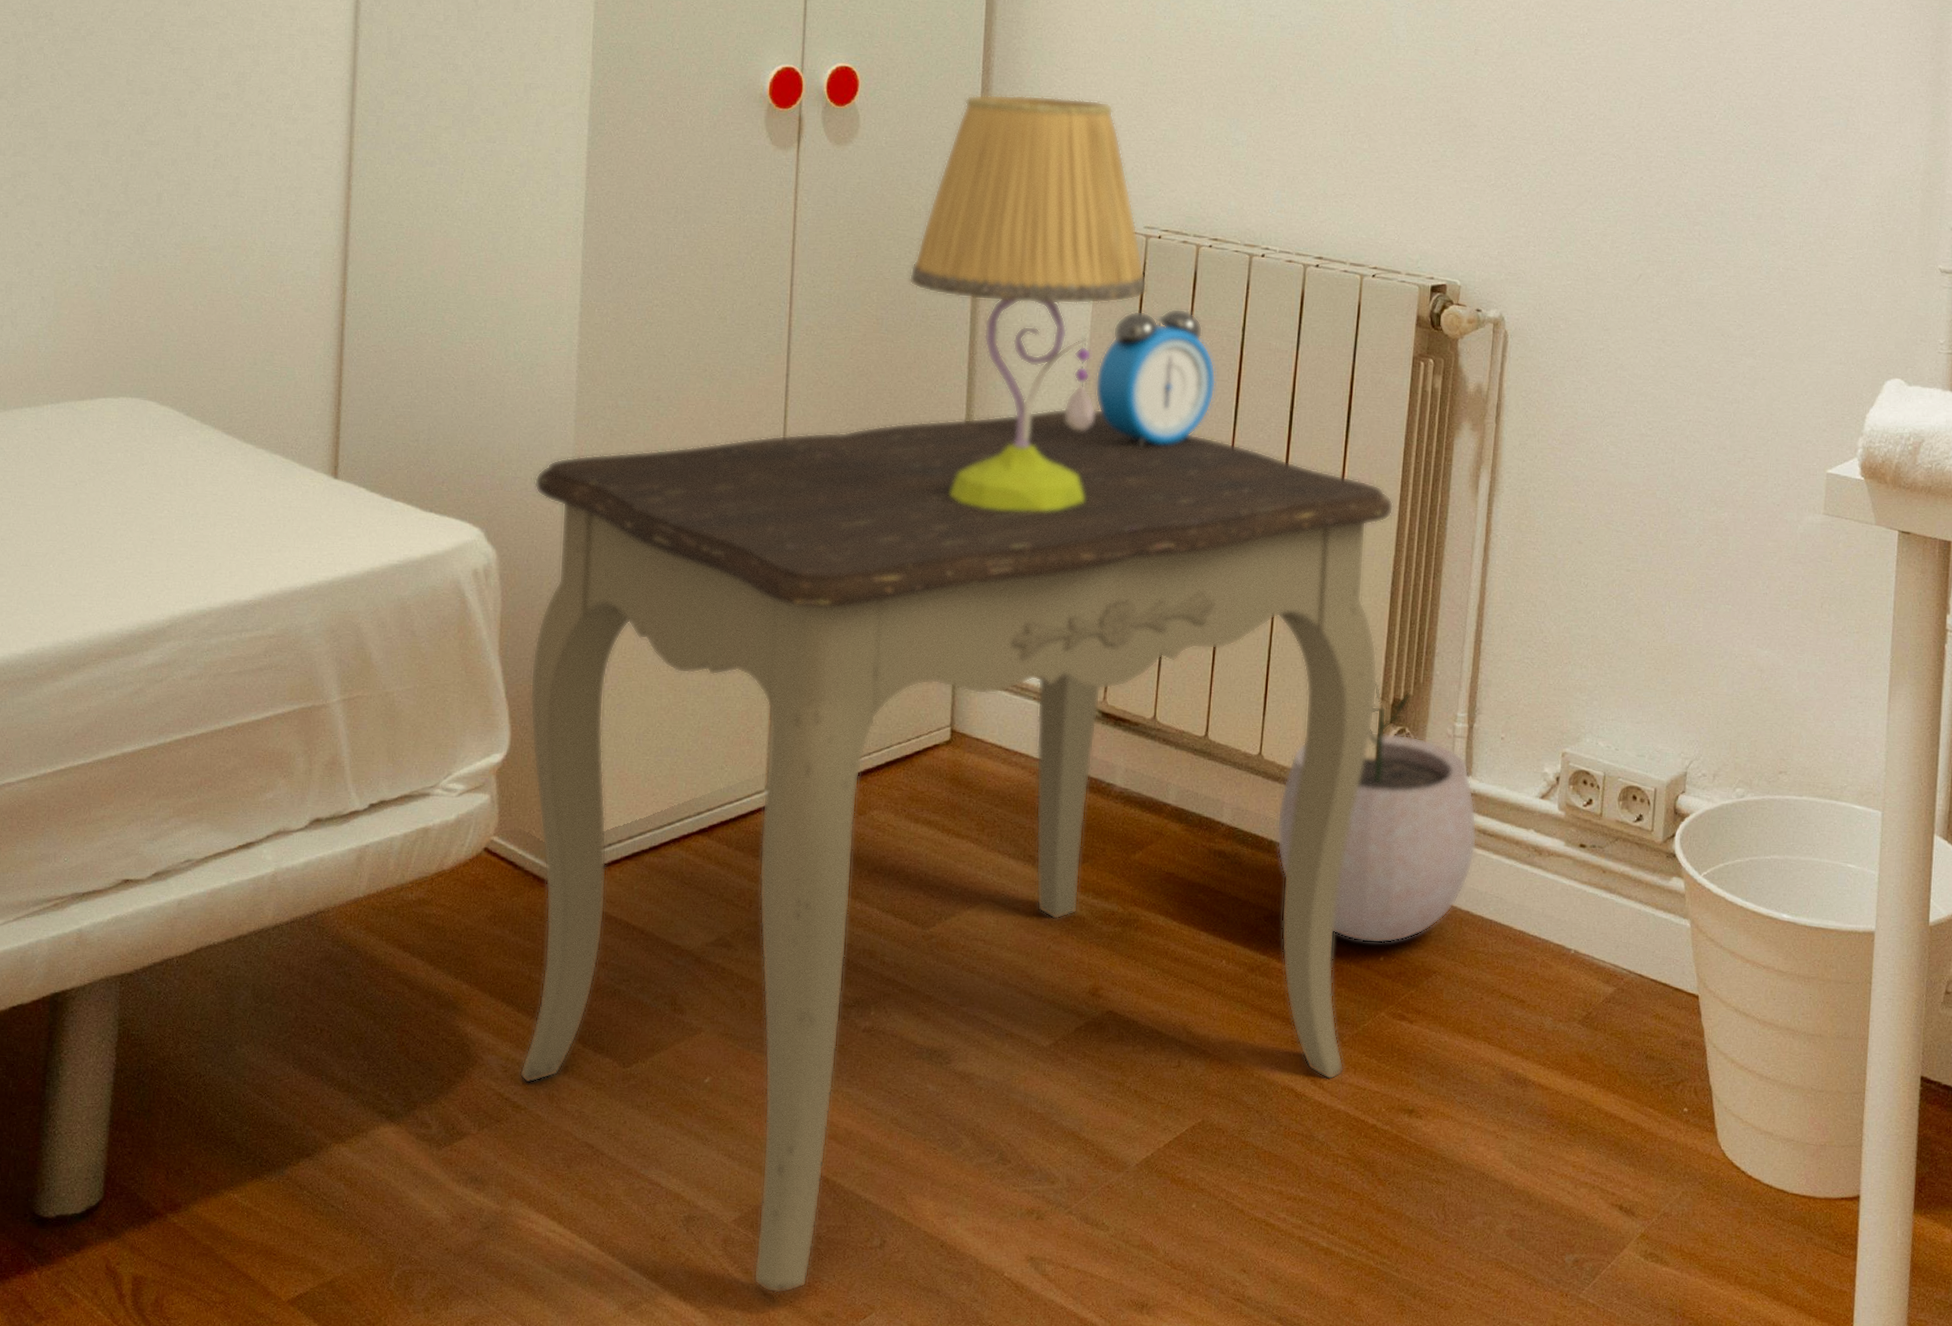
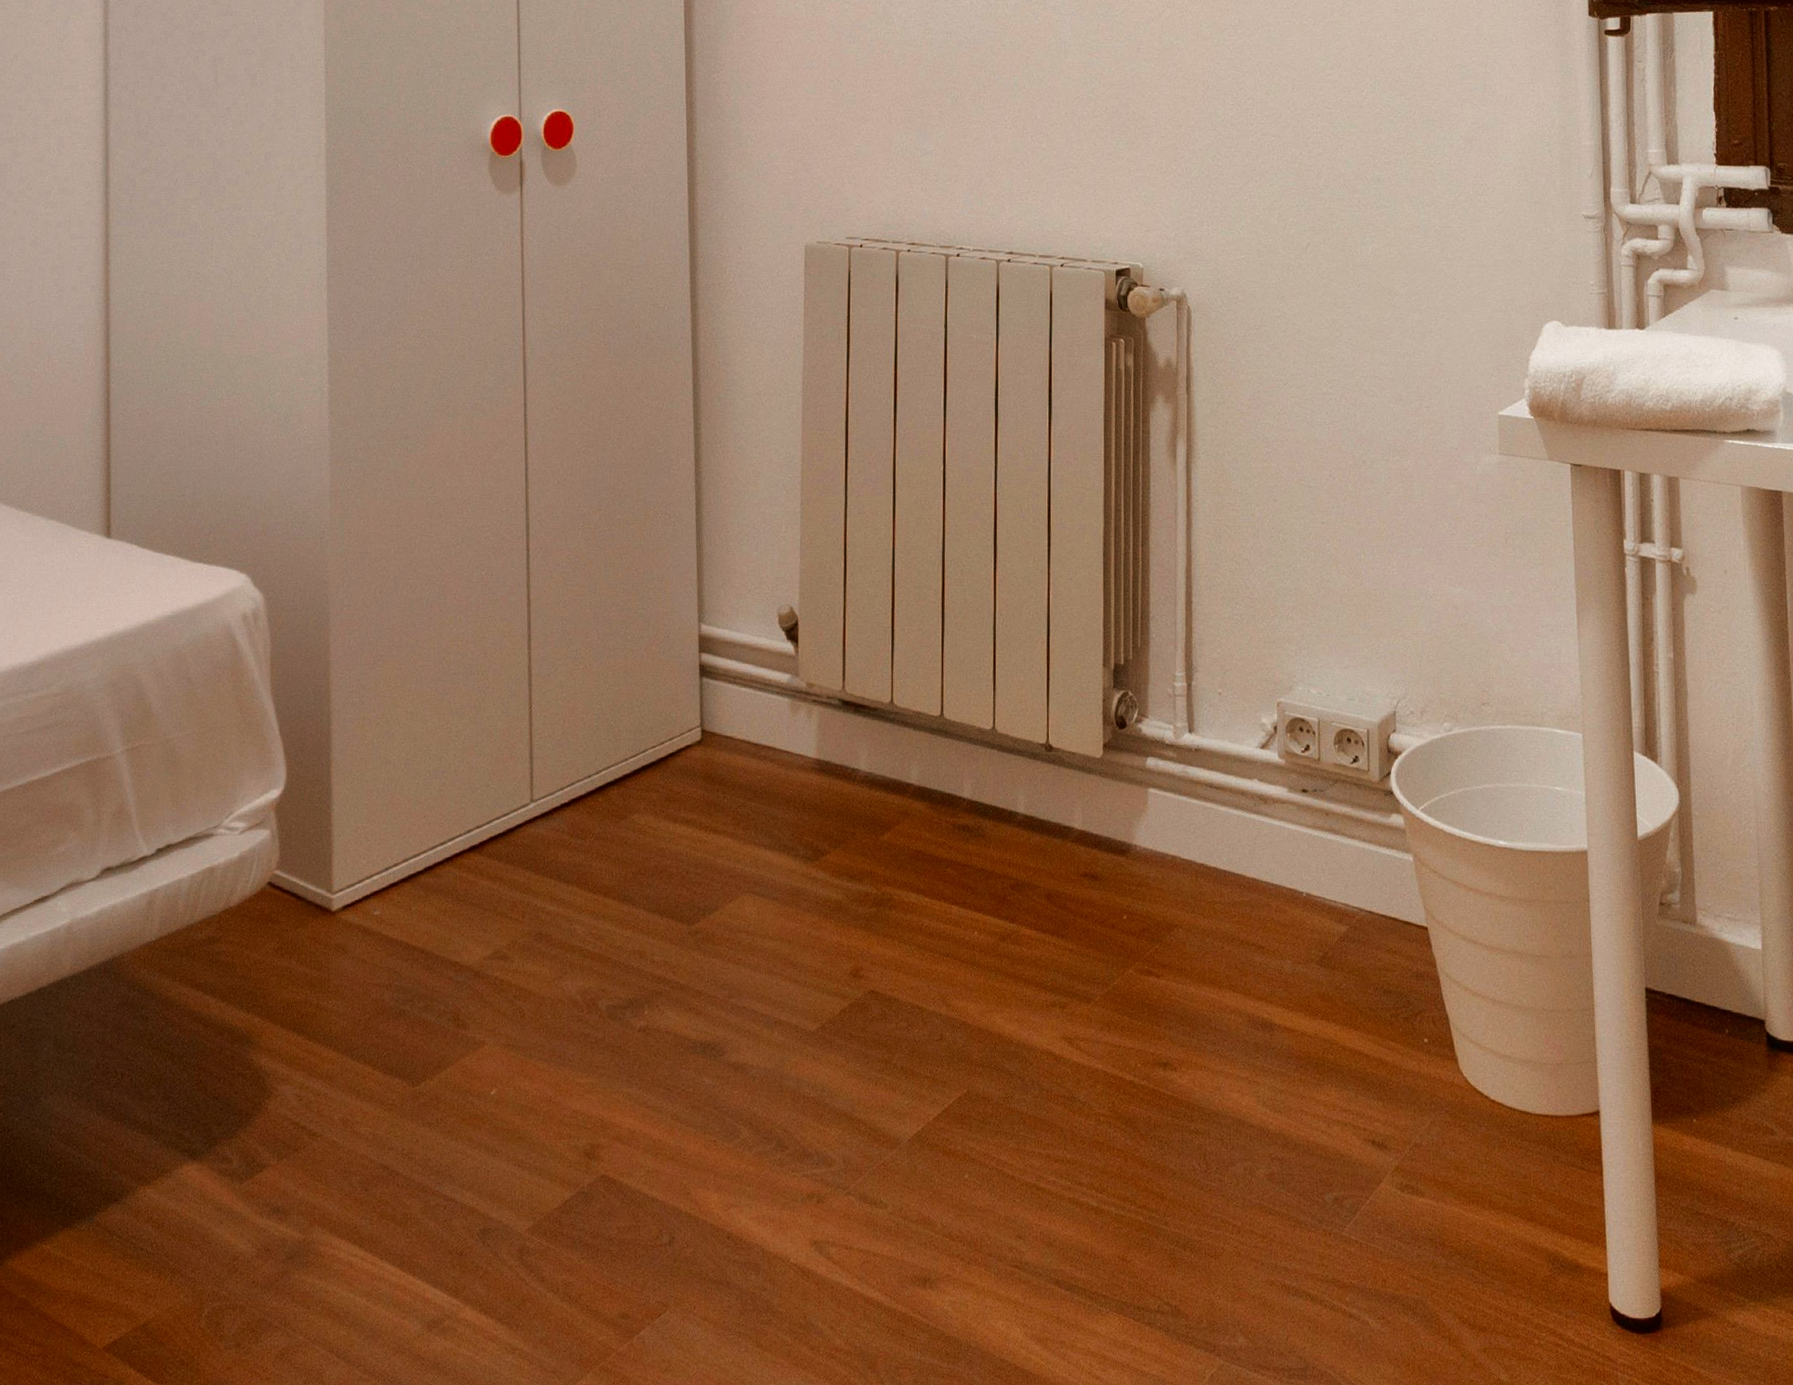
side table: present [519,408,1394,1294] -> none [295,412,1099,1300]
table lamp: present [909,94,1147,511] -> none [632,123,854,516]
alarm clock: present [1095,308,1217,448] -> none [812,311,925,445]
plant pot: present [1276,680,1478,944] -> none [1015,648,1205,903]

